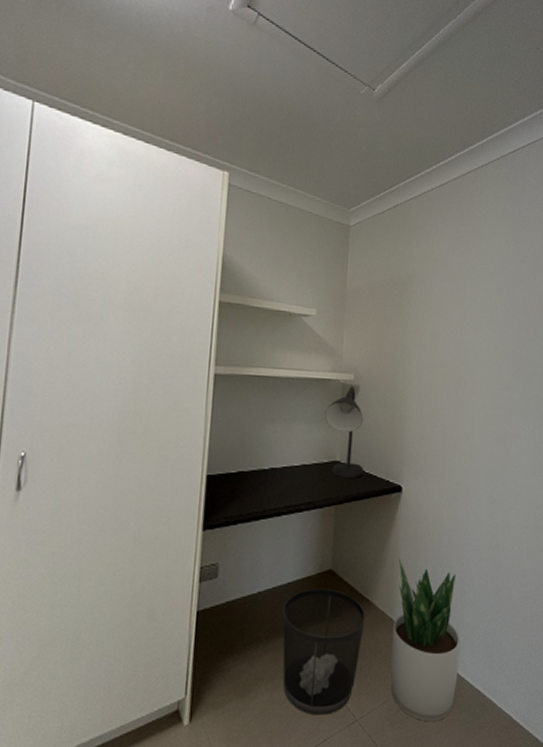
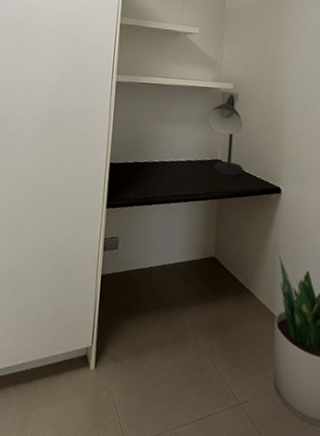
waste bin: present [282,588,366,716] -> none [171,271,247,392]

